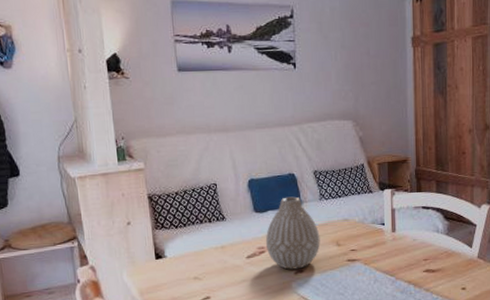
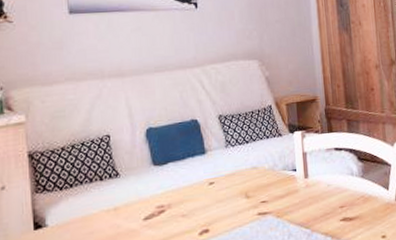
vase: present [265,196,320,270] -> none [165,145,228,230]

